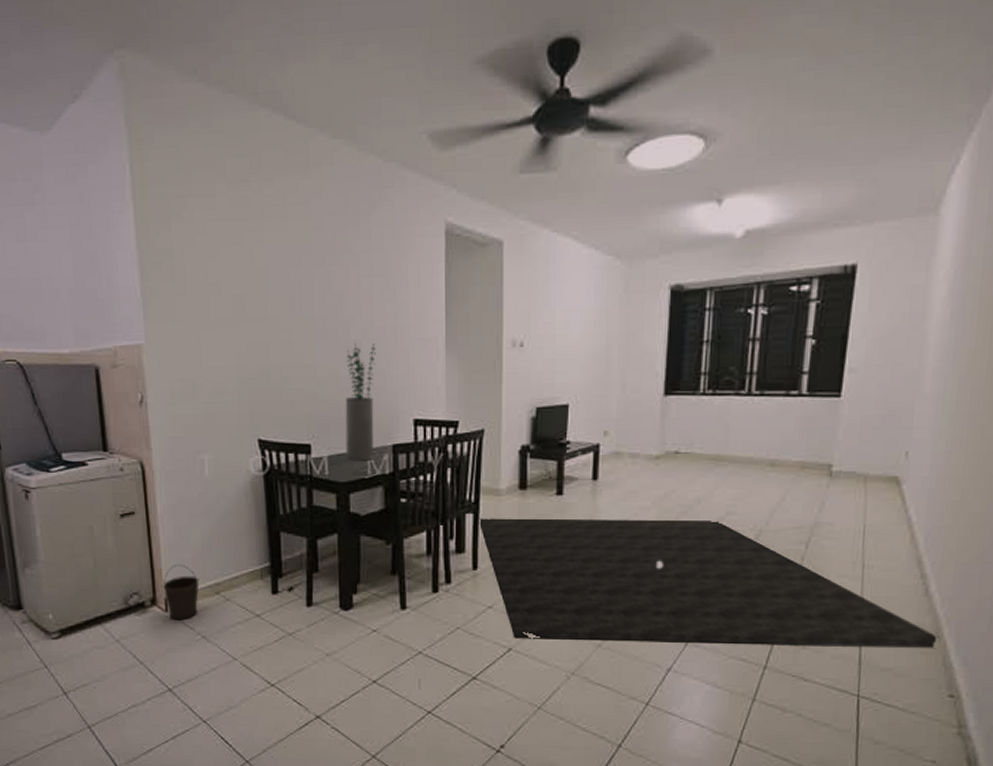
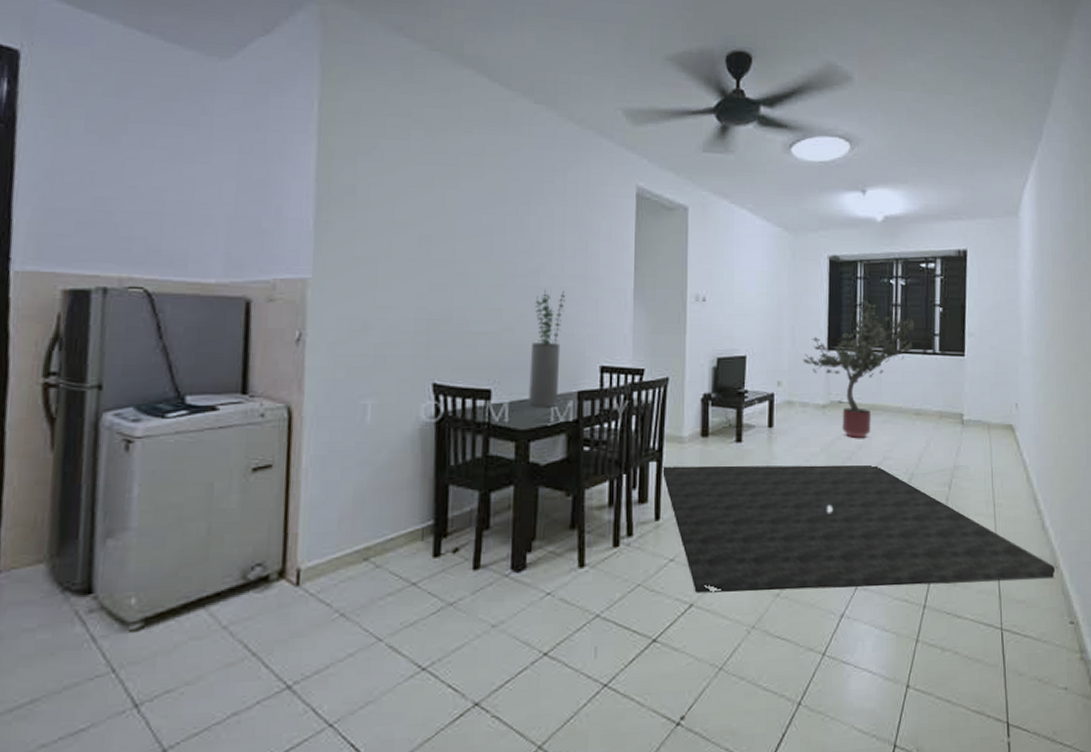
bucket: present [162,565,199,621] -> none [296,527,345,596]
potted tree: none [634,336,777,493] -> present [802,300,915,439]

